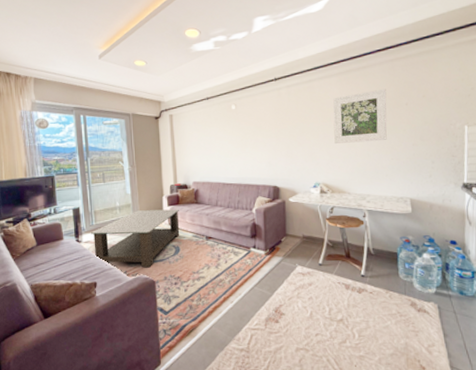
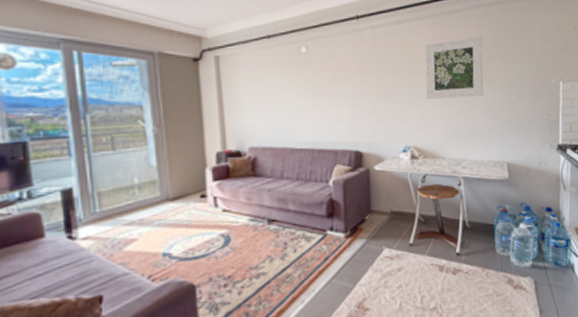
coffee table: present [91,209,180,267] -> none [93,184,231,270]

